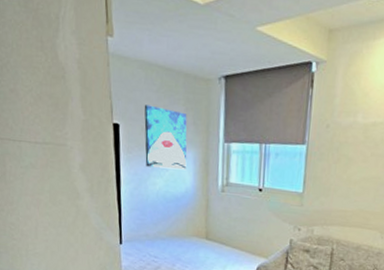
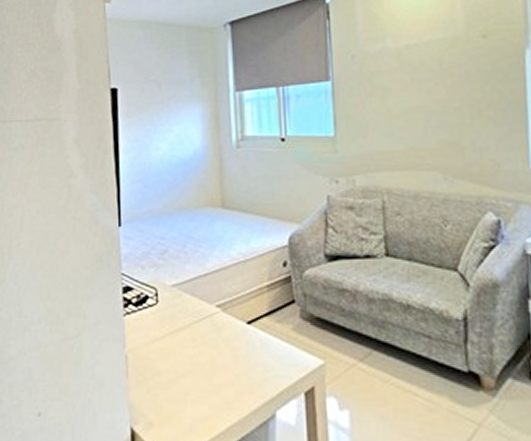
wall art: present [144,104,187,170] -> none [144,63,194,131]

